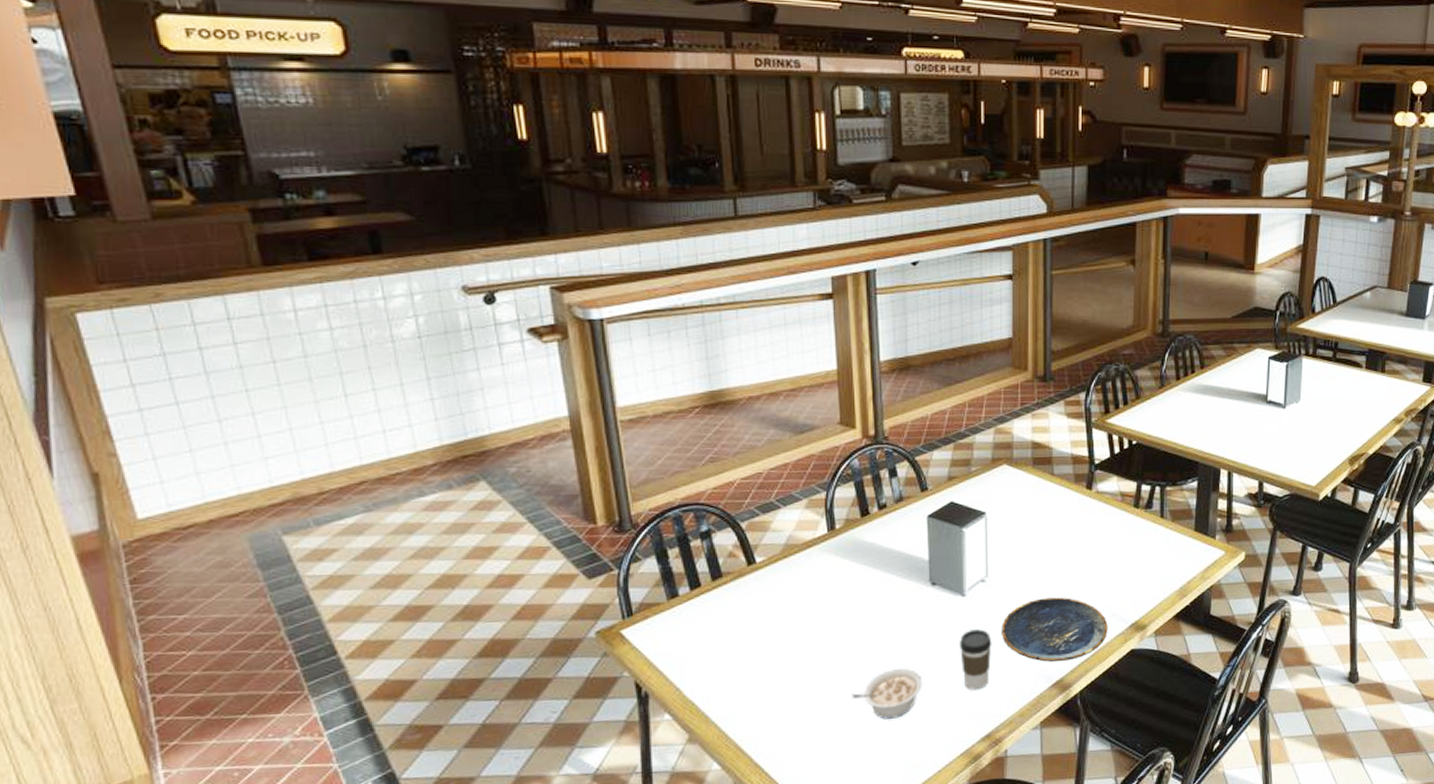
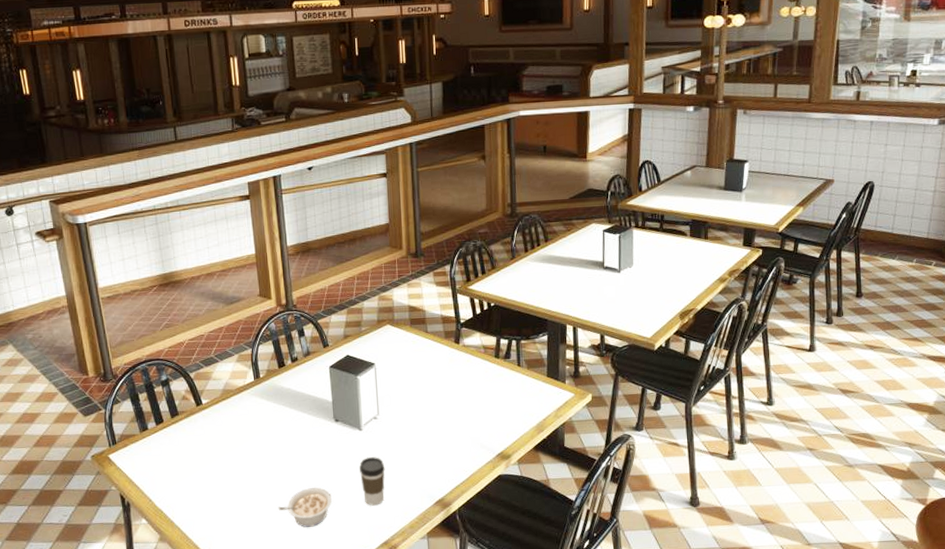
plate: present [1002,597,1108,662] -> none [392,431,479,484]

